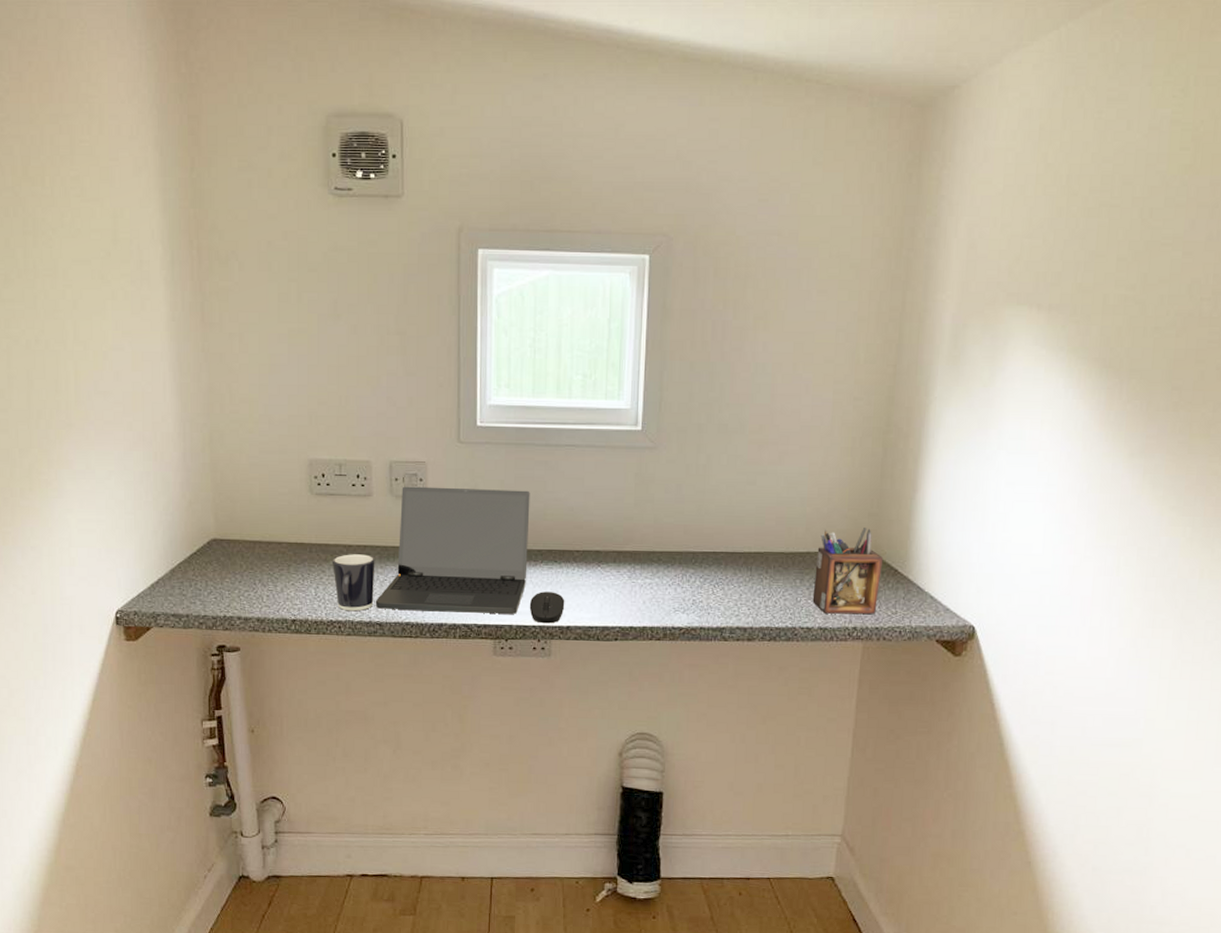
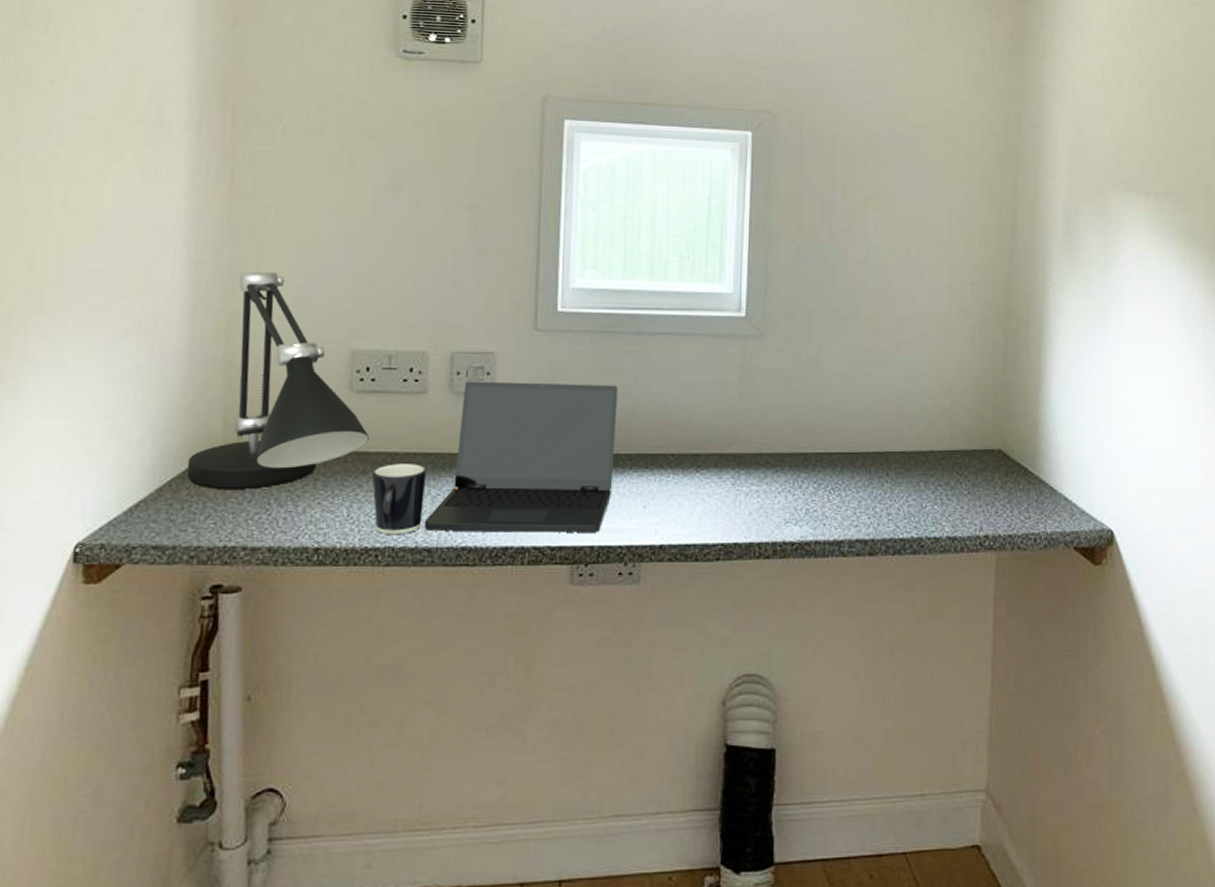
desk lamp: none [191,392,328,572] -> present [187,271,369,489]
computer mouse: present [529,591,565,624] -> none [614,504,658,543]
desk organizer: present [812,528,884,615] -> none [939,423,1012,521]

